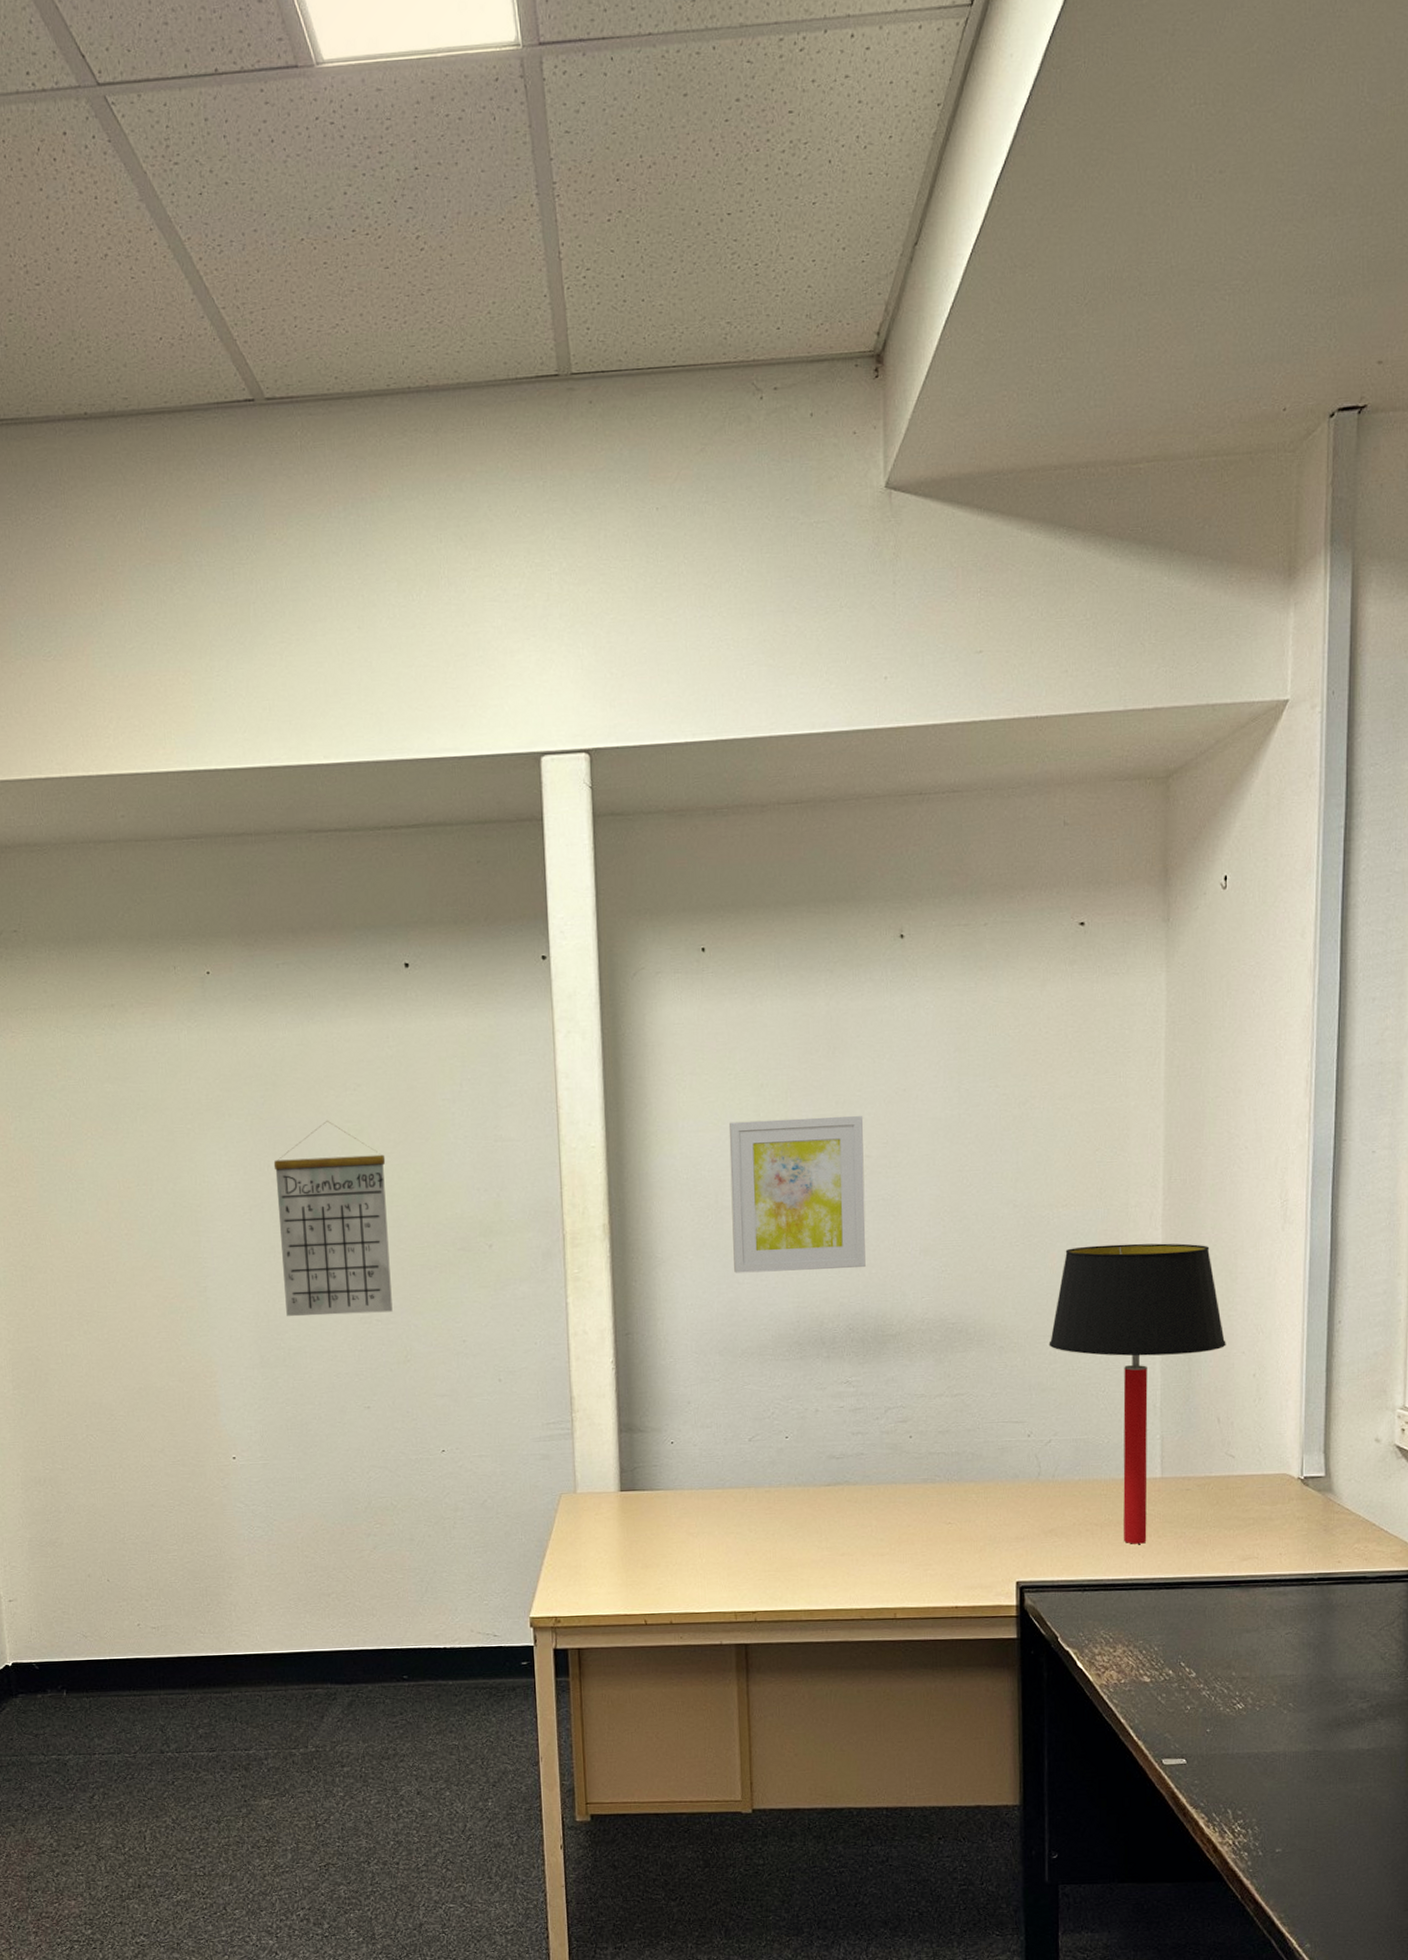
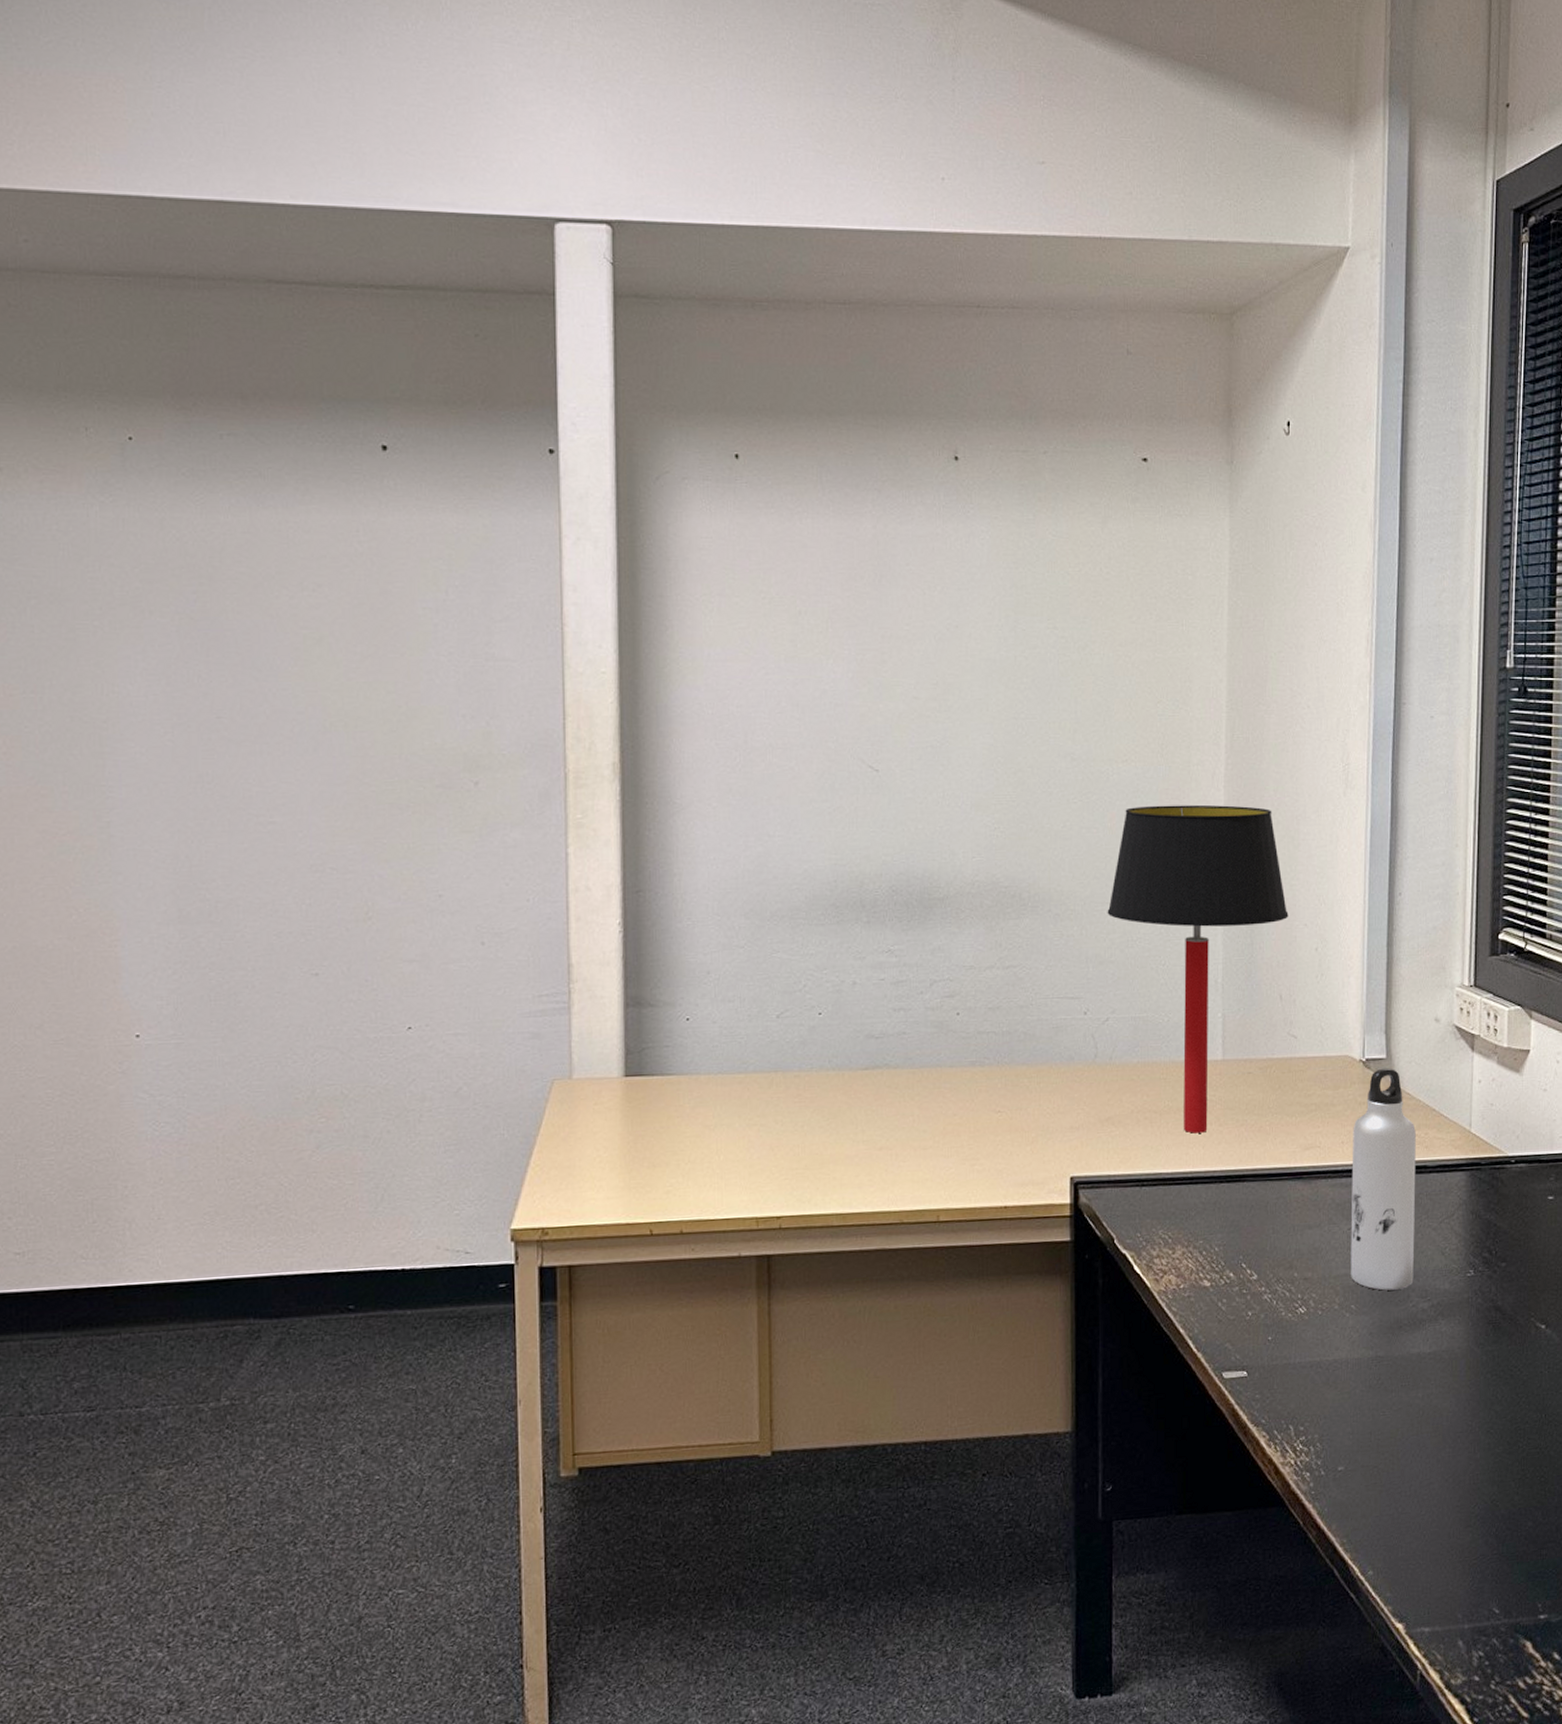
calendar: present [273,1121,393,1317] -> none [205,626,352,862]
wall art: present [729,1116,866,1273] -> none [761,651,912,824]
water bottle: none [1288,1485,1355,1691] -> present [1351,1068,1416,1291]

